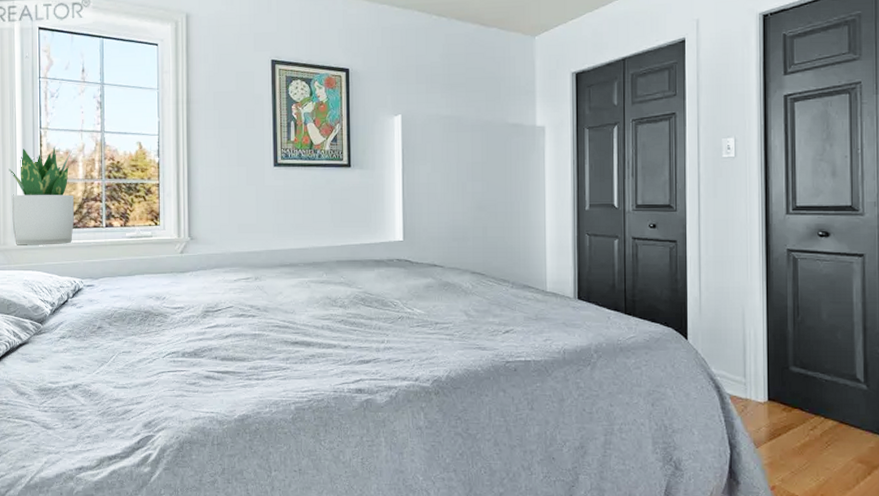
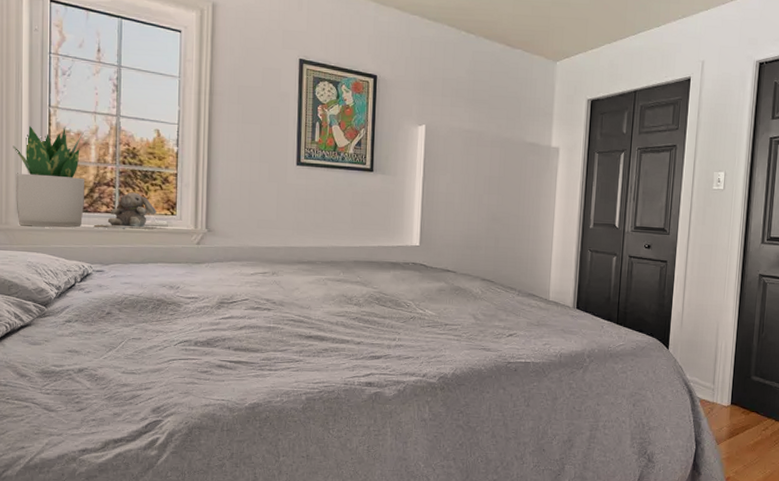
stuffed animal: none [83,205,151,243] -> present [93,192,167,230]

